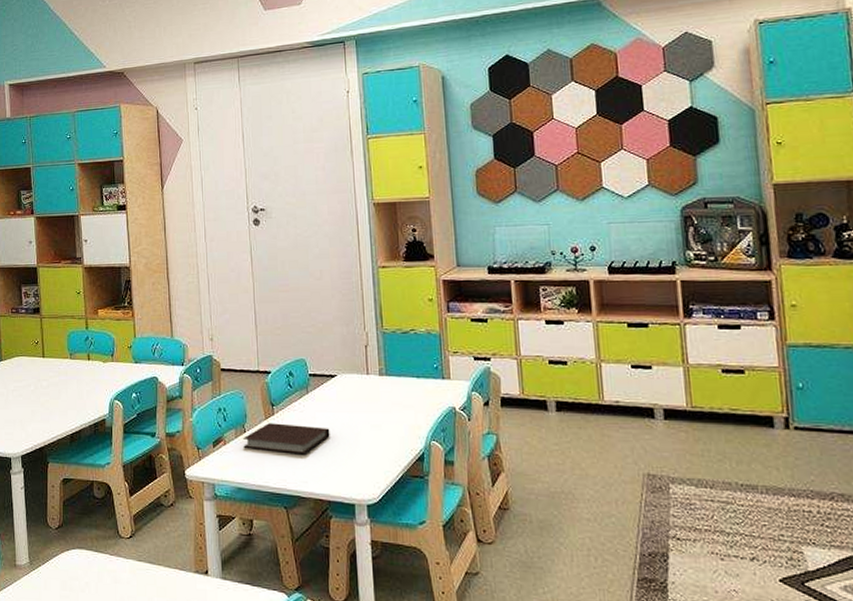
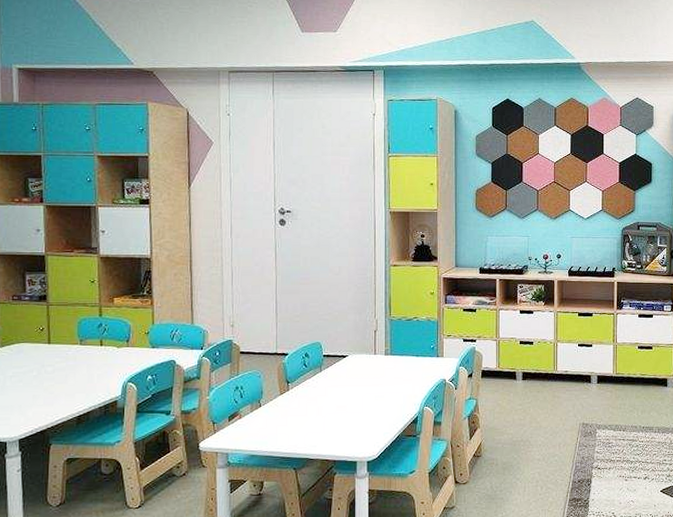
notebook: present [243,423,330,455] -> none [258,398,339,423]

